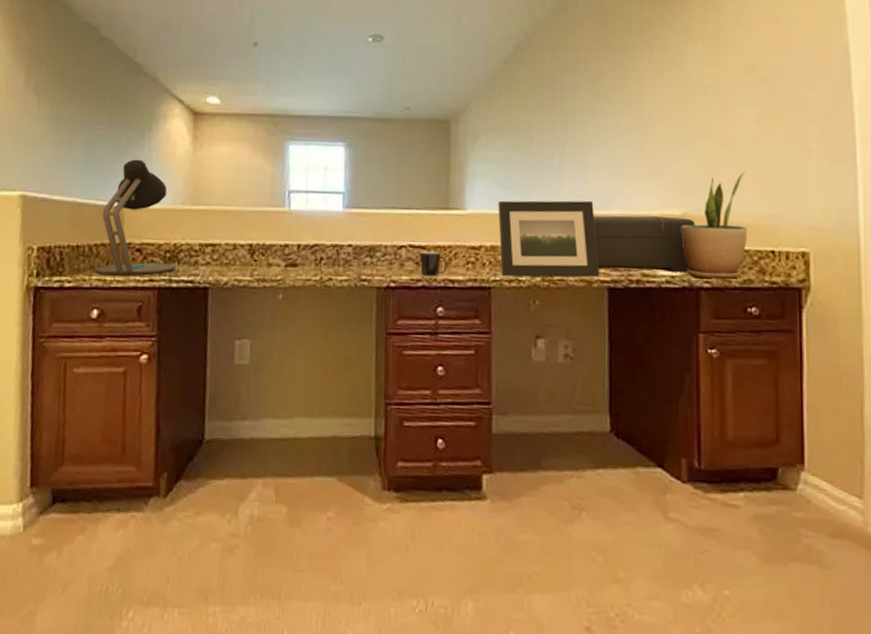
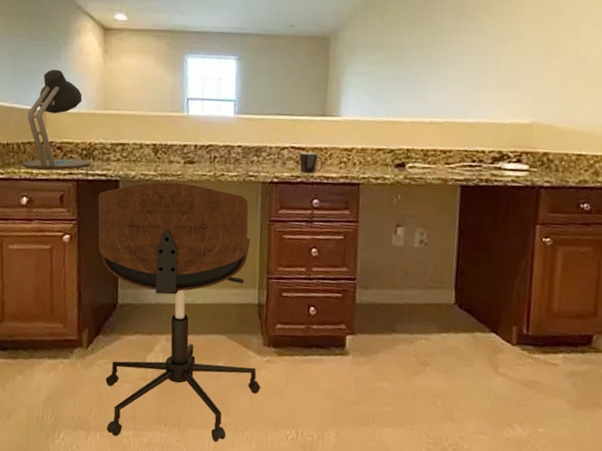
office chair: none [182,289,379,619] -> present [98,182,260,442]
picture frame: present [497,200,600,278] -> none [368,109,455,177]
storage case: present [594,215,695,272] -> none [452,123,541,173]
potted plant: present [681,171,747,280] -> none [527,86,590,180]

